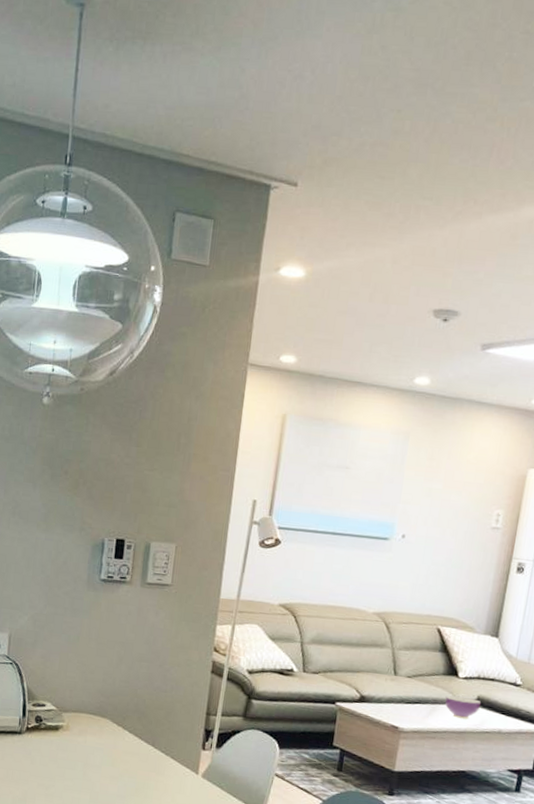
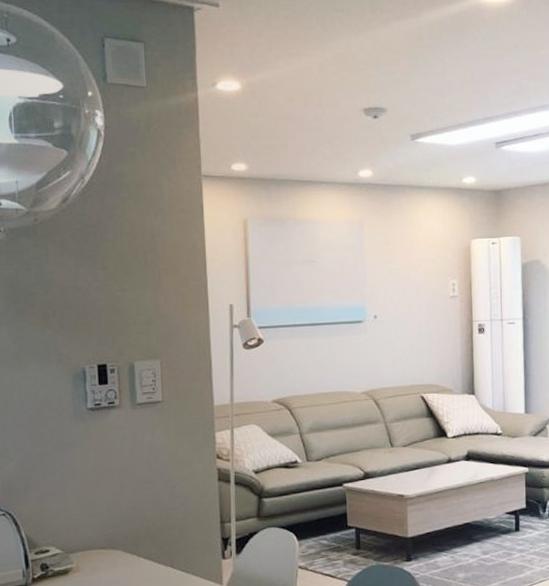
bowl: present [444,695,481,719] -> none [440,454,471,475]

